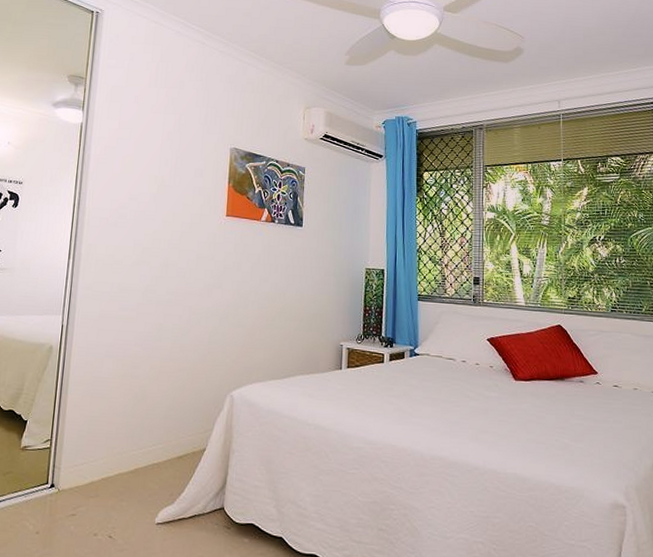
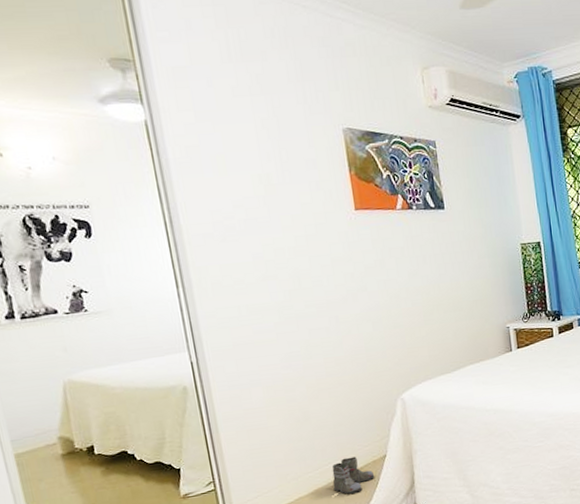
boots: none [151,443,191,481] -> present [332,456,375,494]

